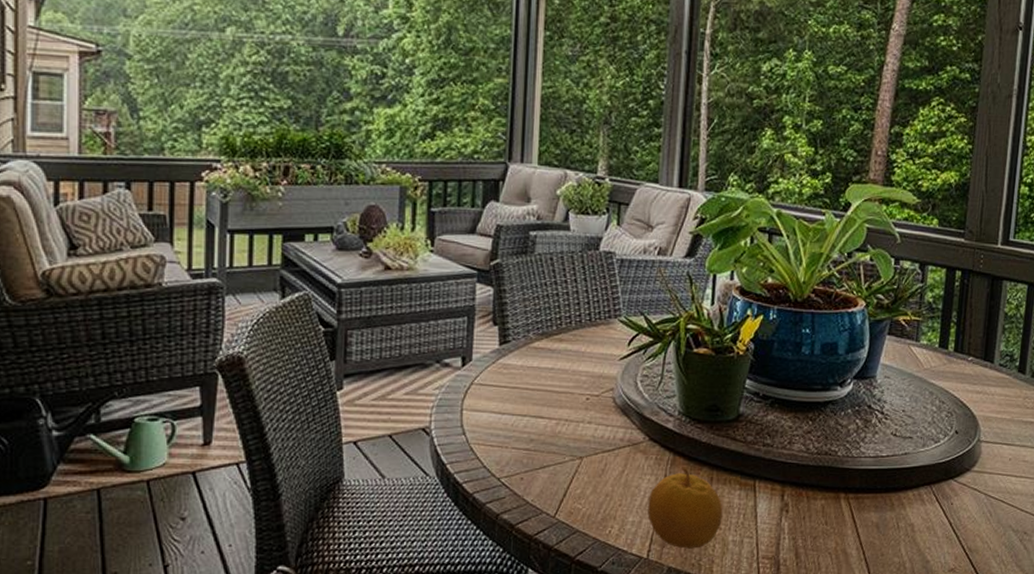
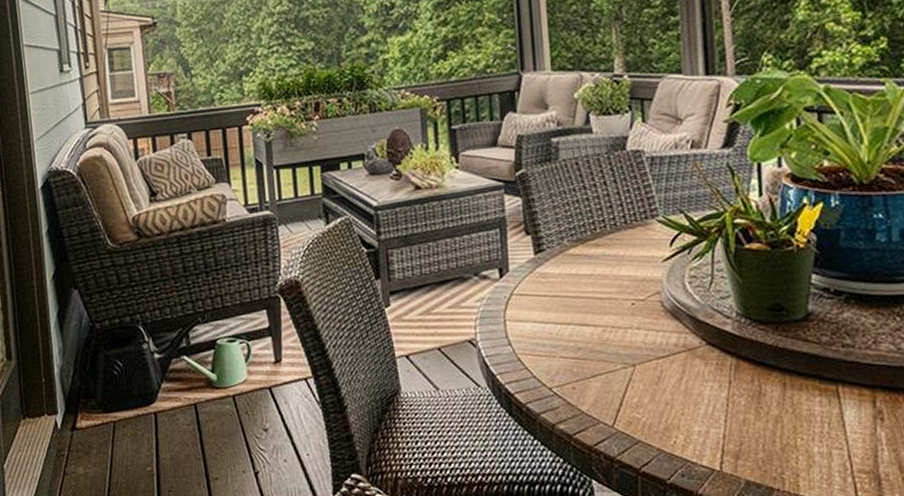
fruit: present [647,467,723,549] -> none [714,372,803,461]

